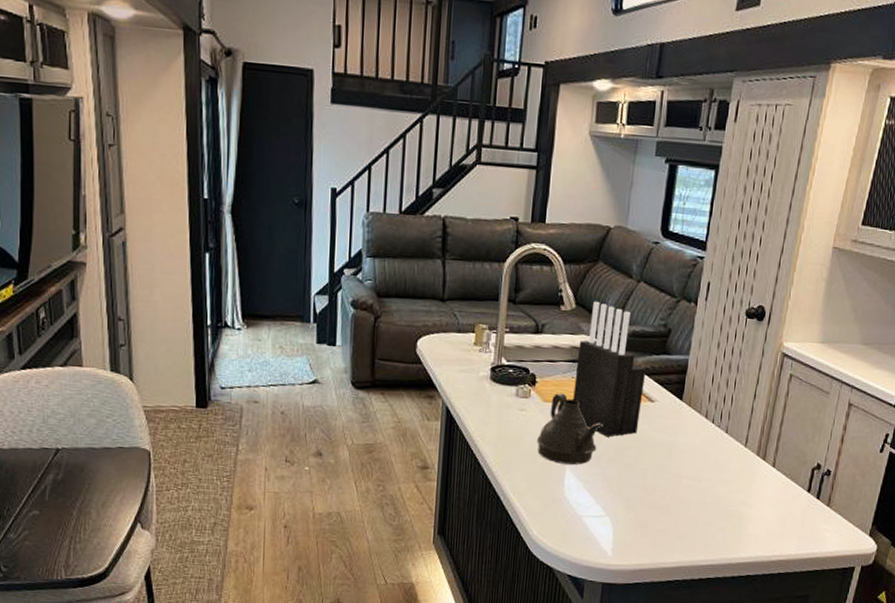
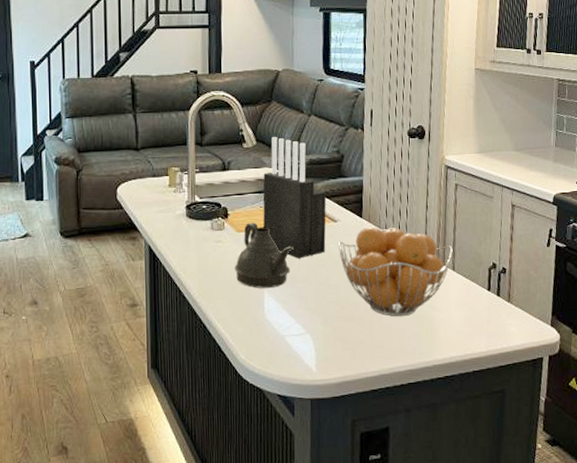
fruit basket: none [652,410,776,510] -> present [339,226,453,317]

